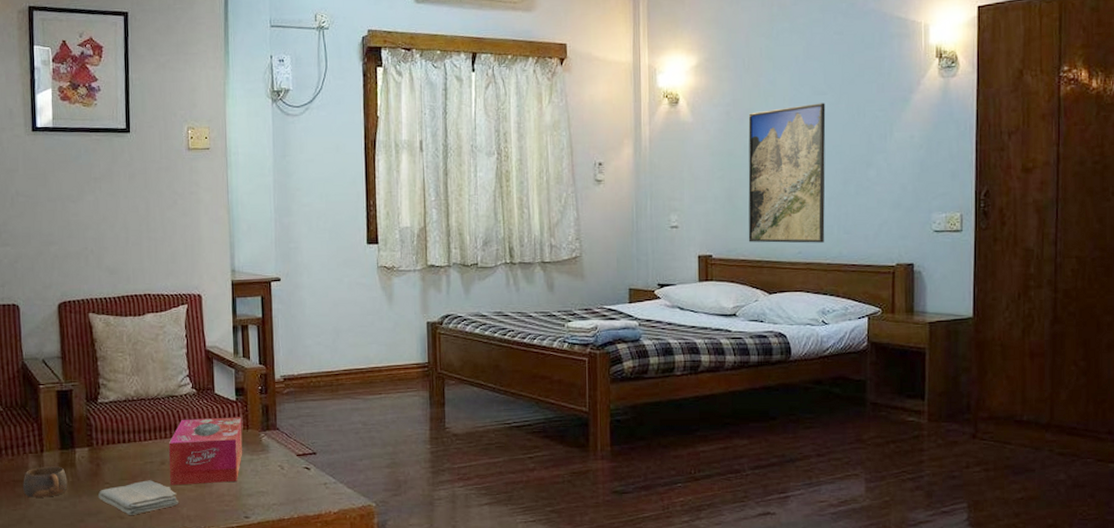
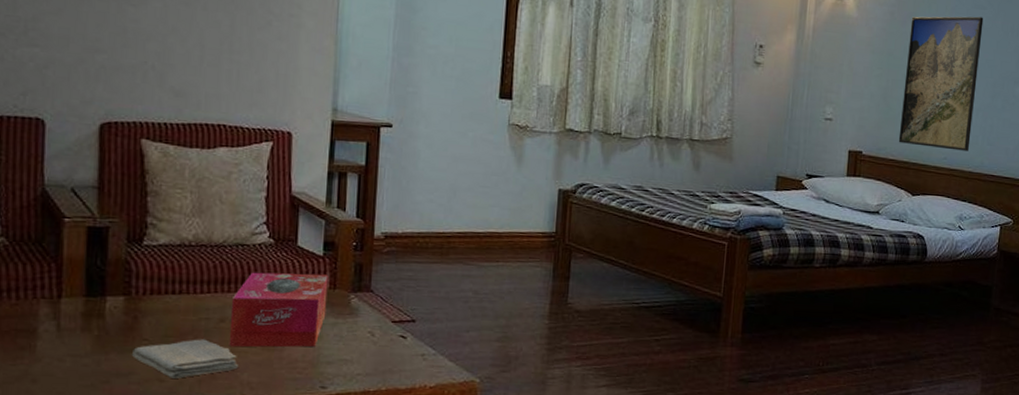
cup: present [23,466,68,498] -> none [28,315,92,352]

